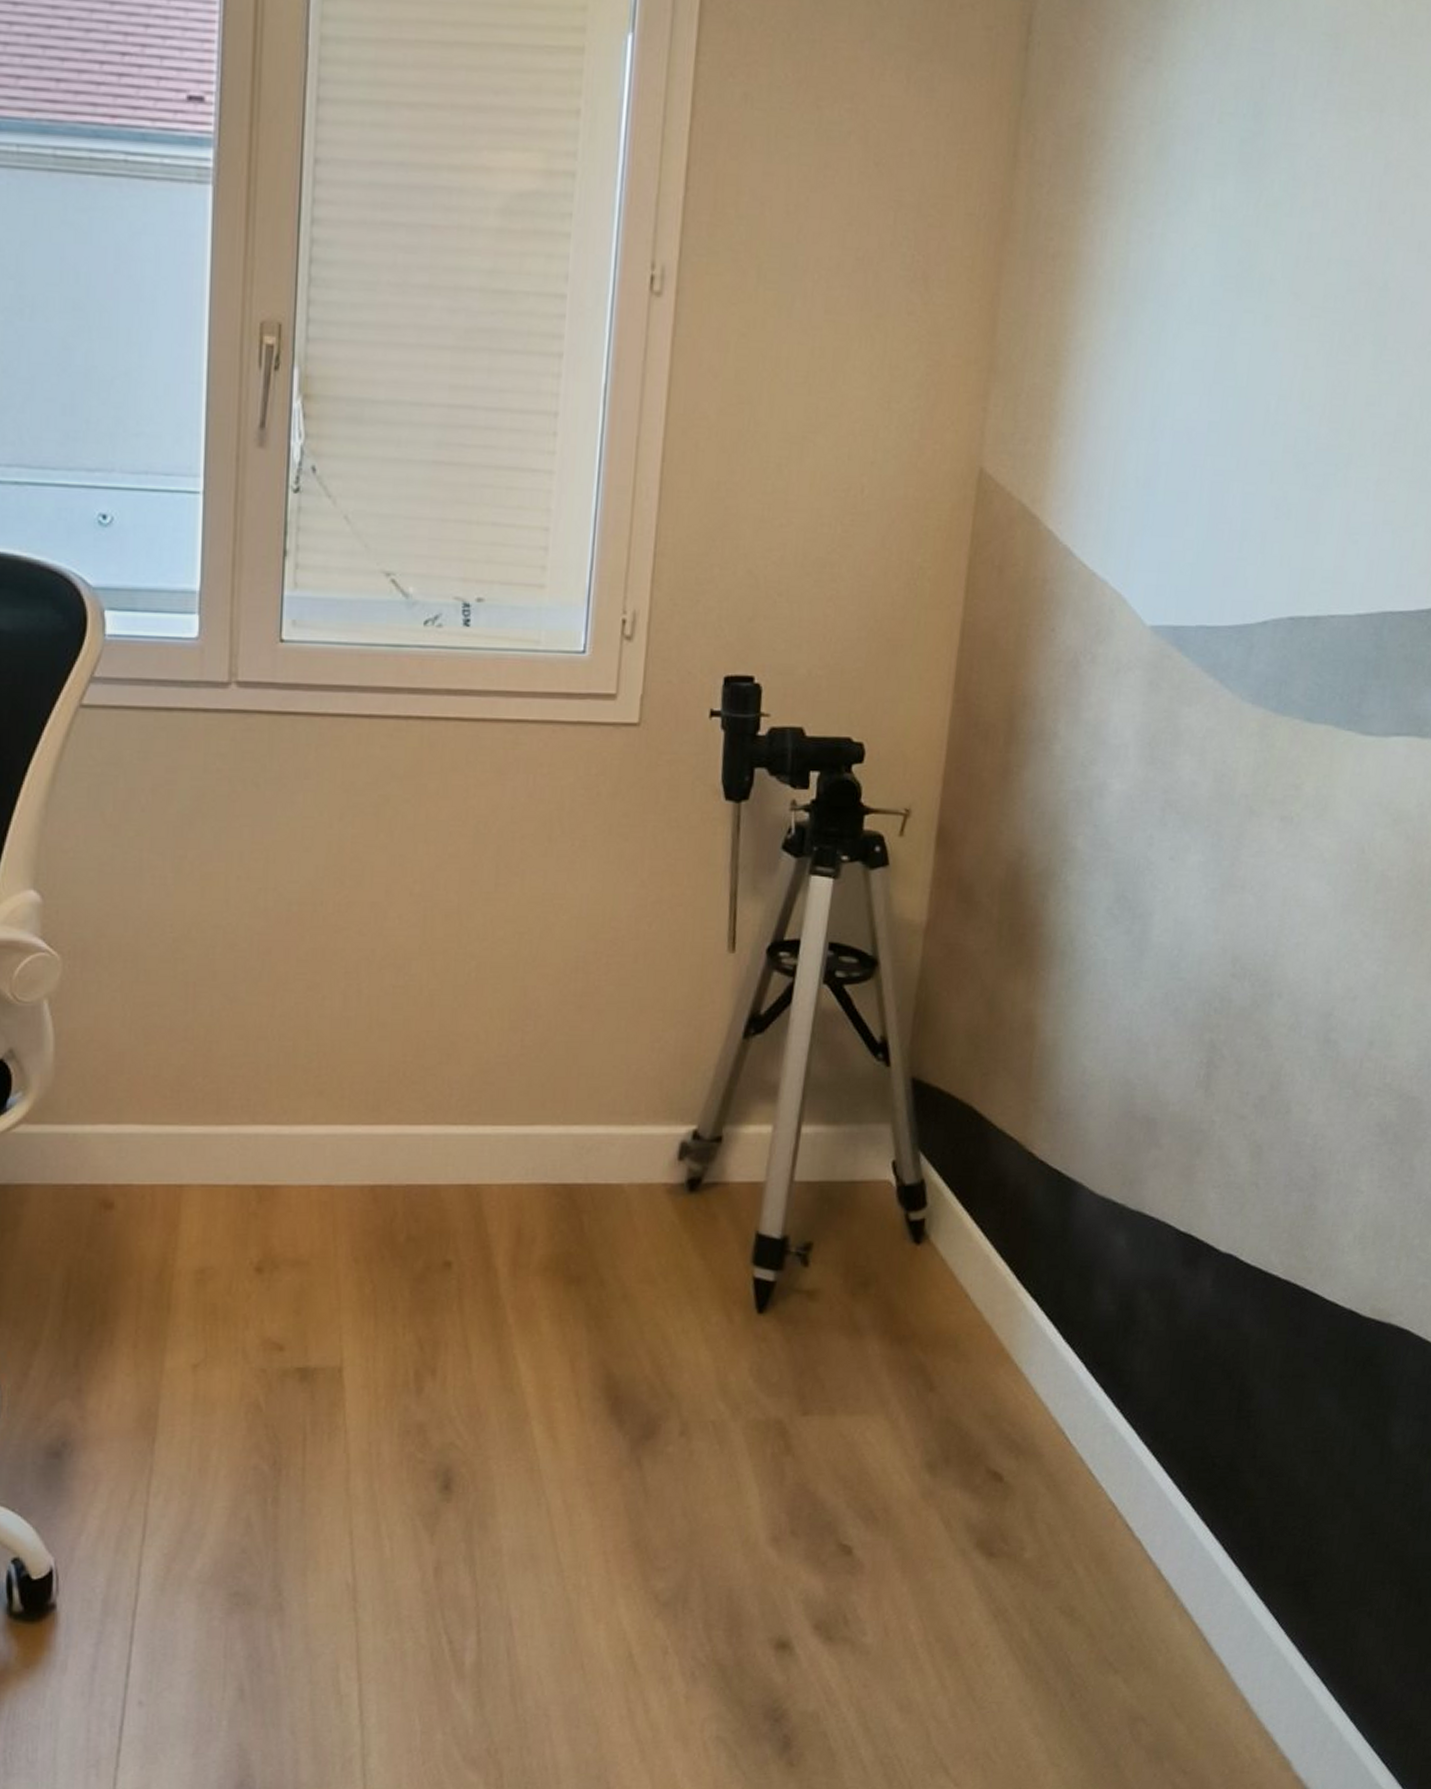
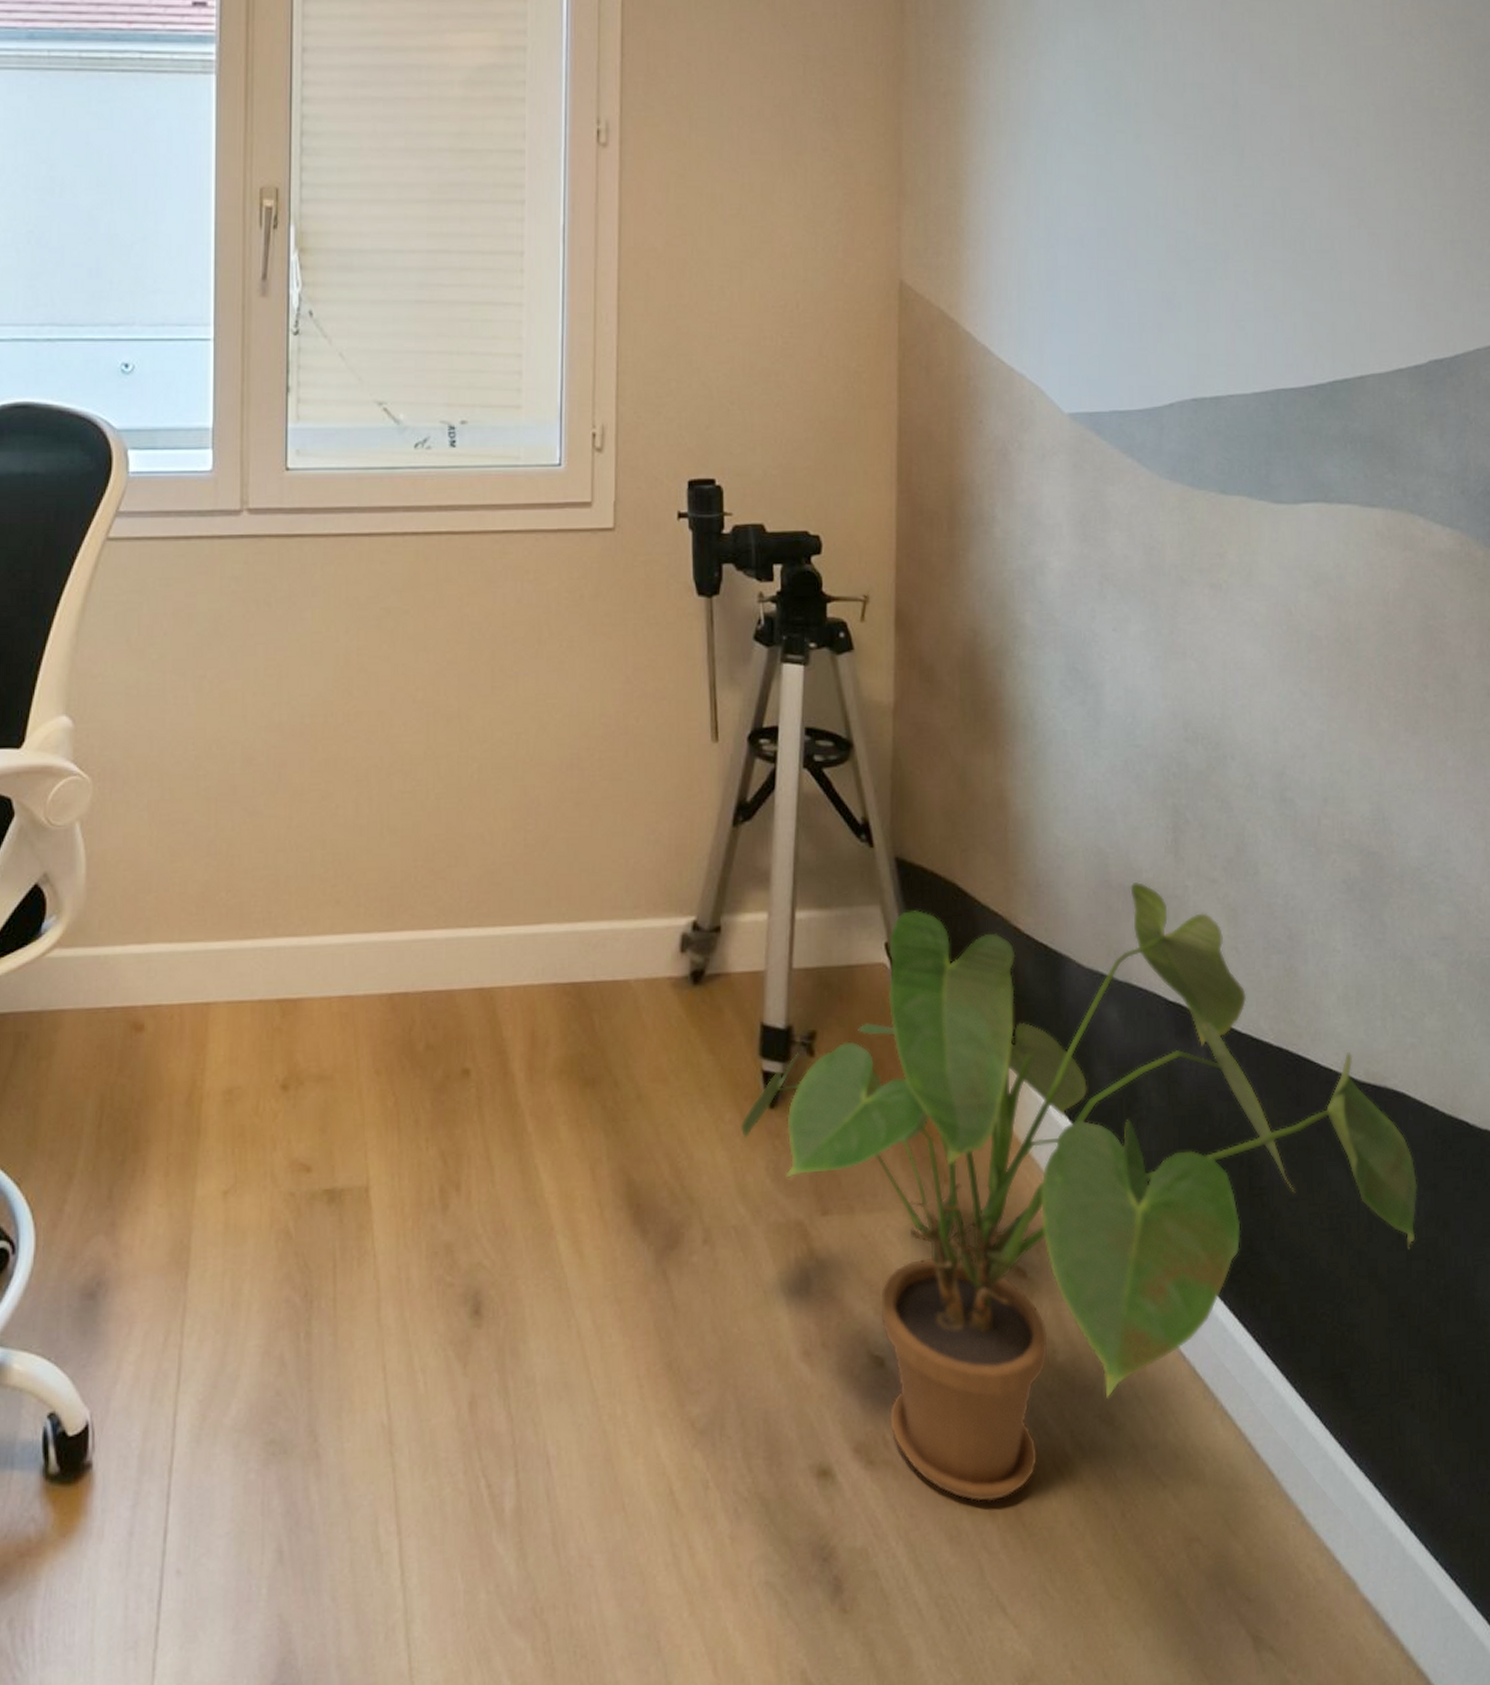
house plant: none [726,1114,1408,1678] -> present [740,881,1417,1502]

